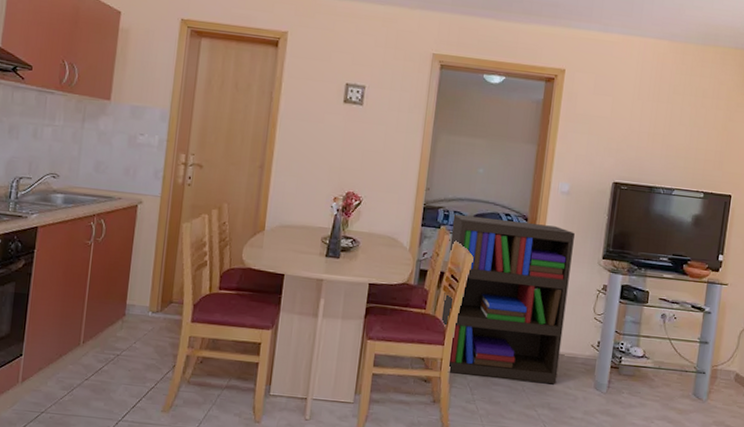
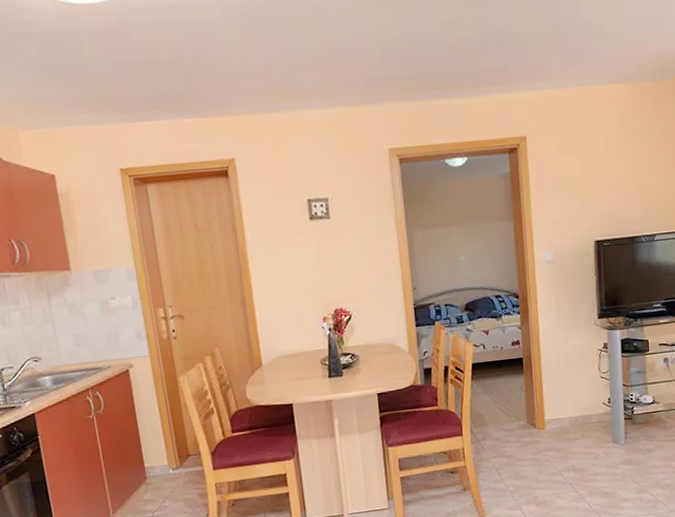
bookshelf: present [442,214,575,384] -> none [445,297,576,460]

